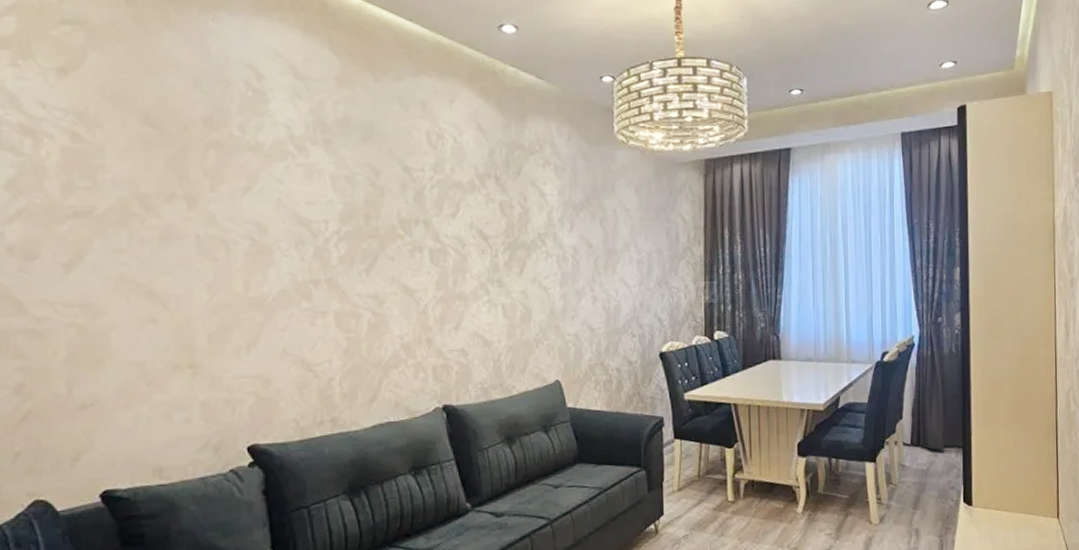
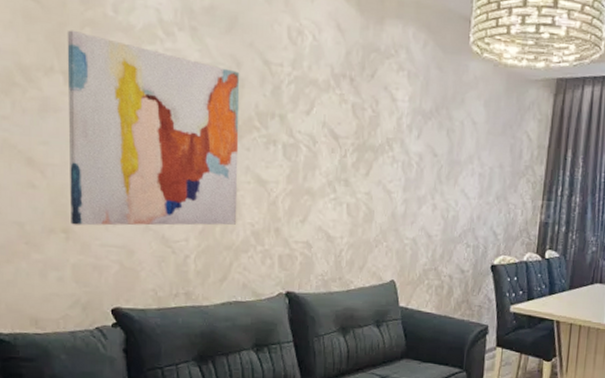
wall art: none [189,153,385,358] -> present [67,30,240,226]

